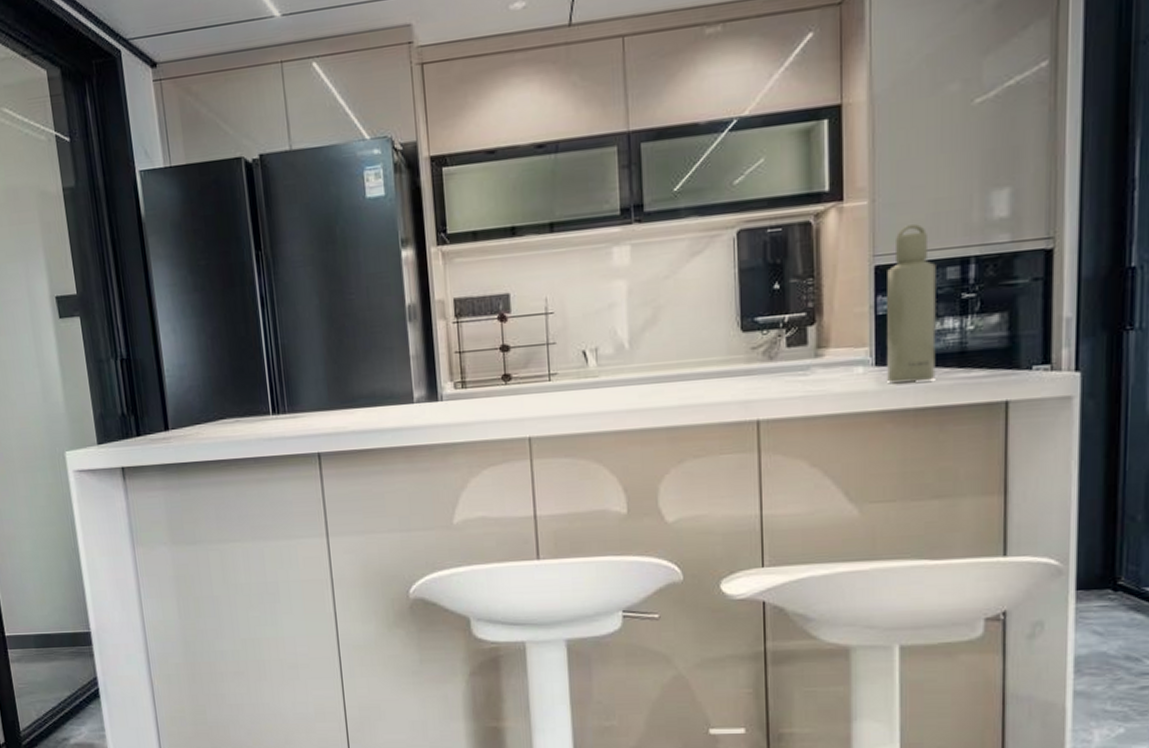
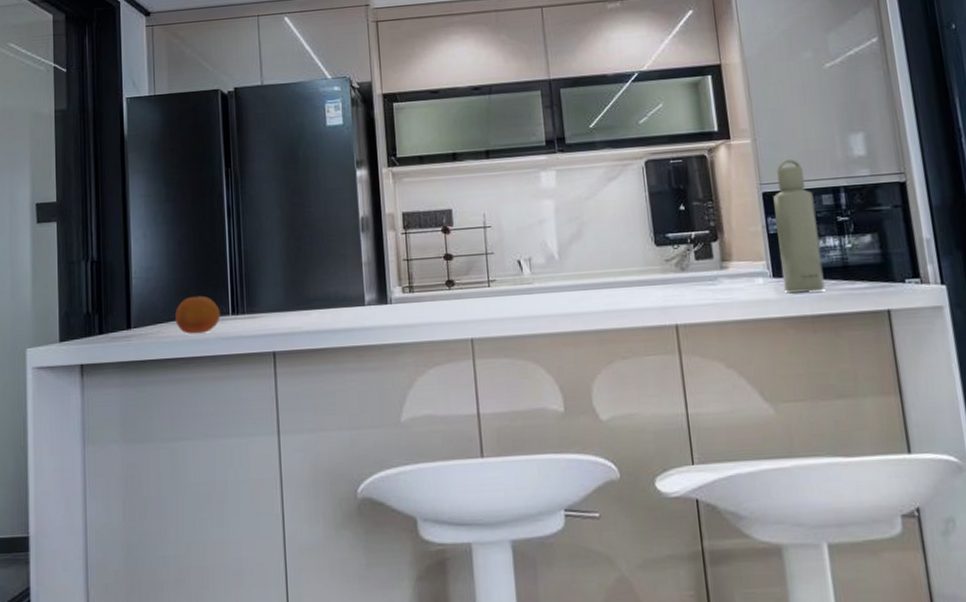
fruit: none [213,394,261,436] -> present [175,295,220,334]

